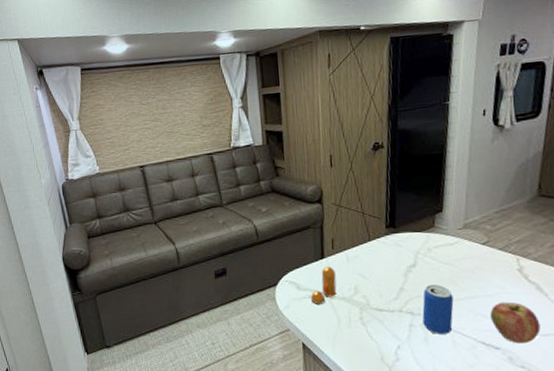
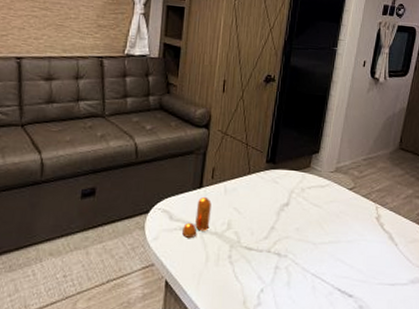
beverage can: present [422,285,454,334] -> none [288,226,318,279]
apple: present [490,302,541,344] -> none [348,249,389,292]

